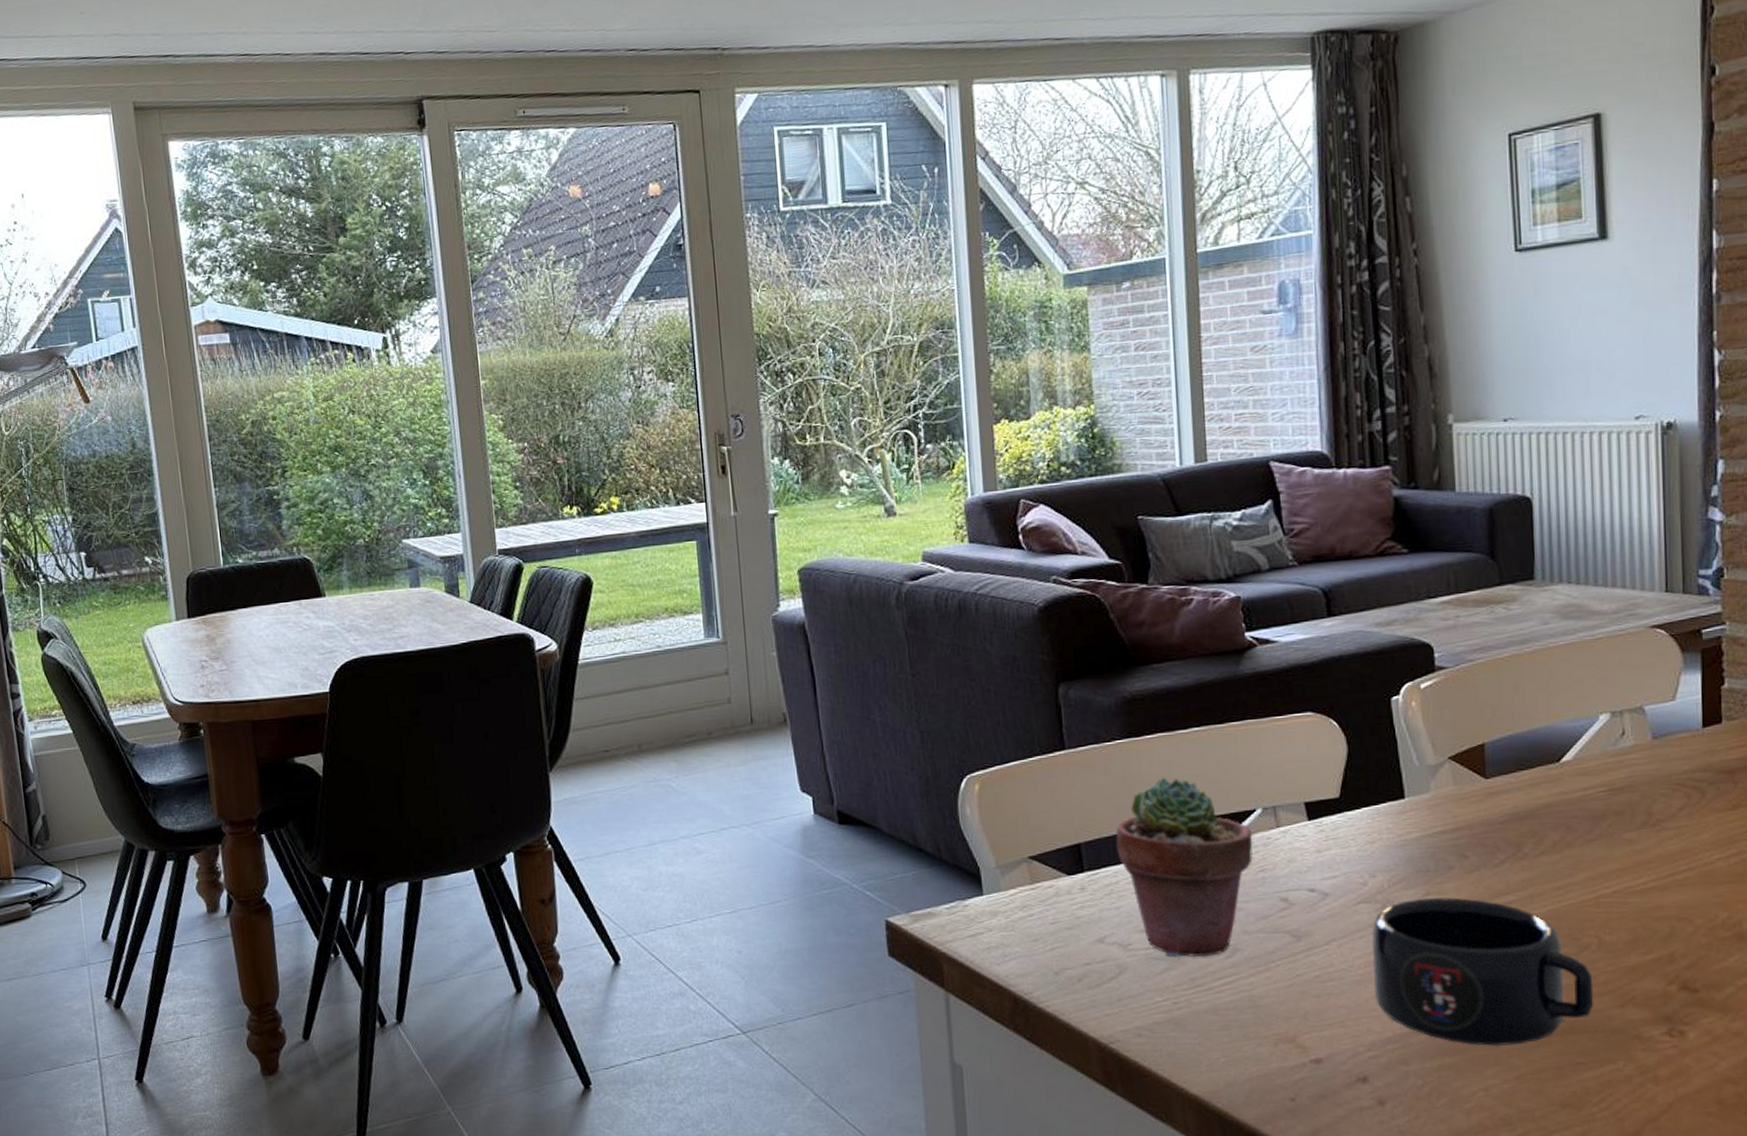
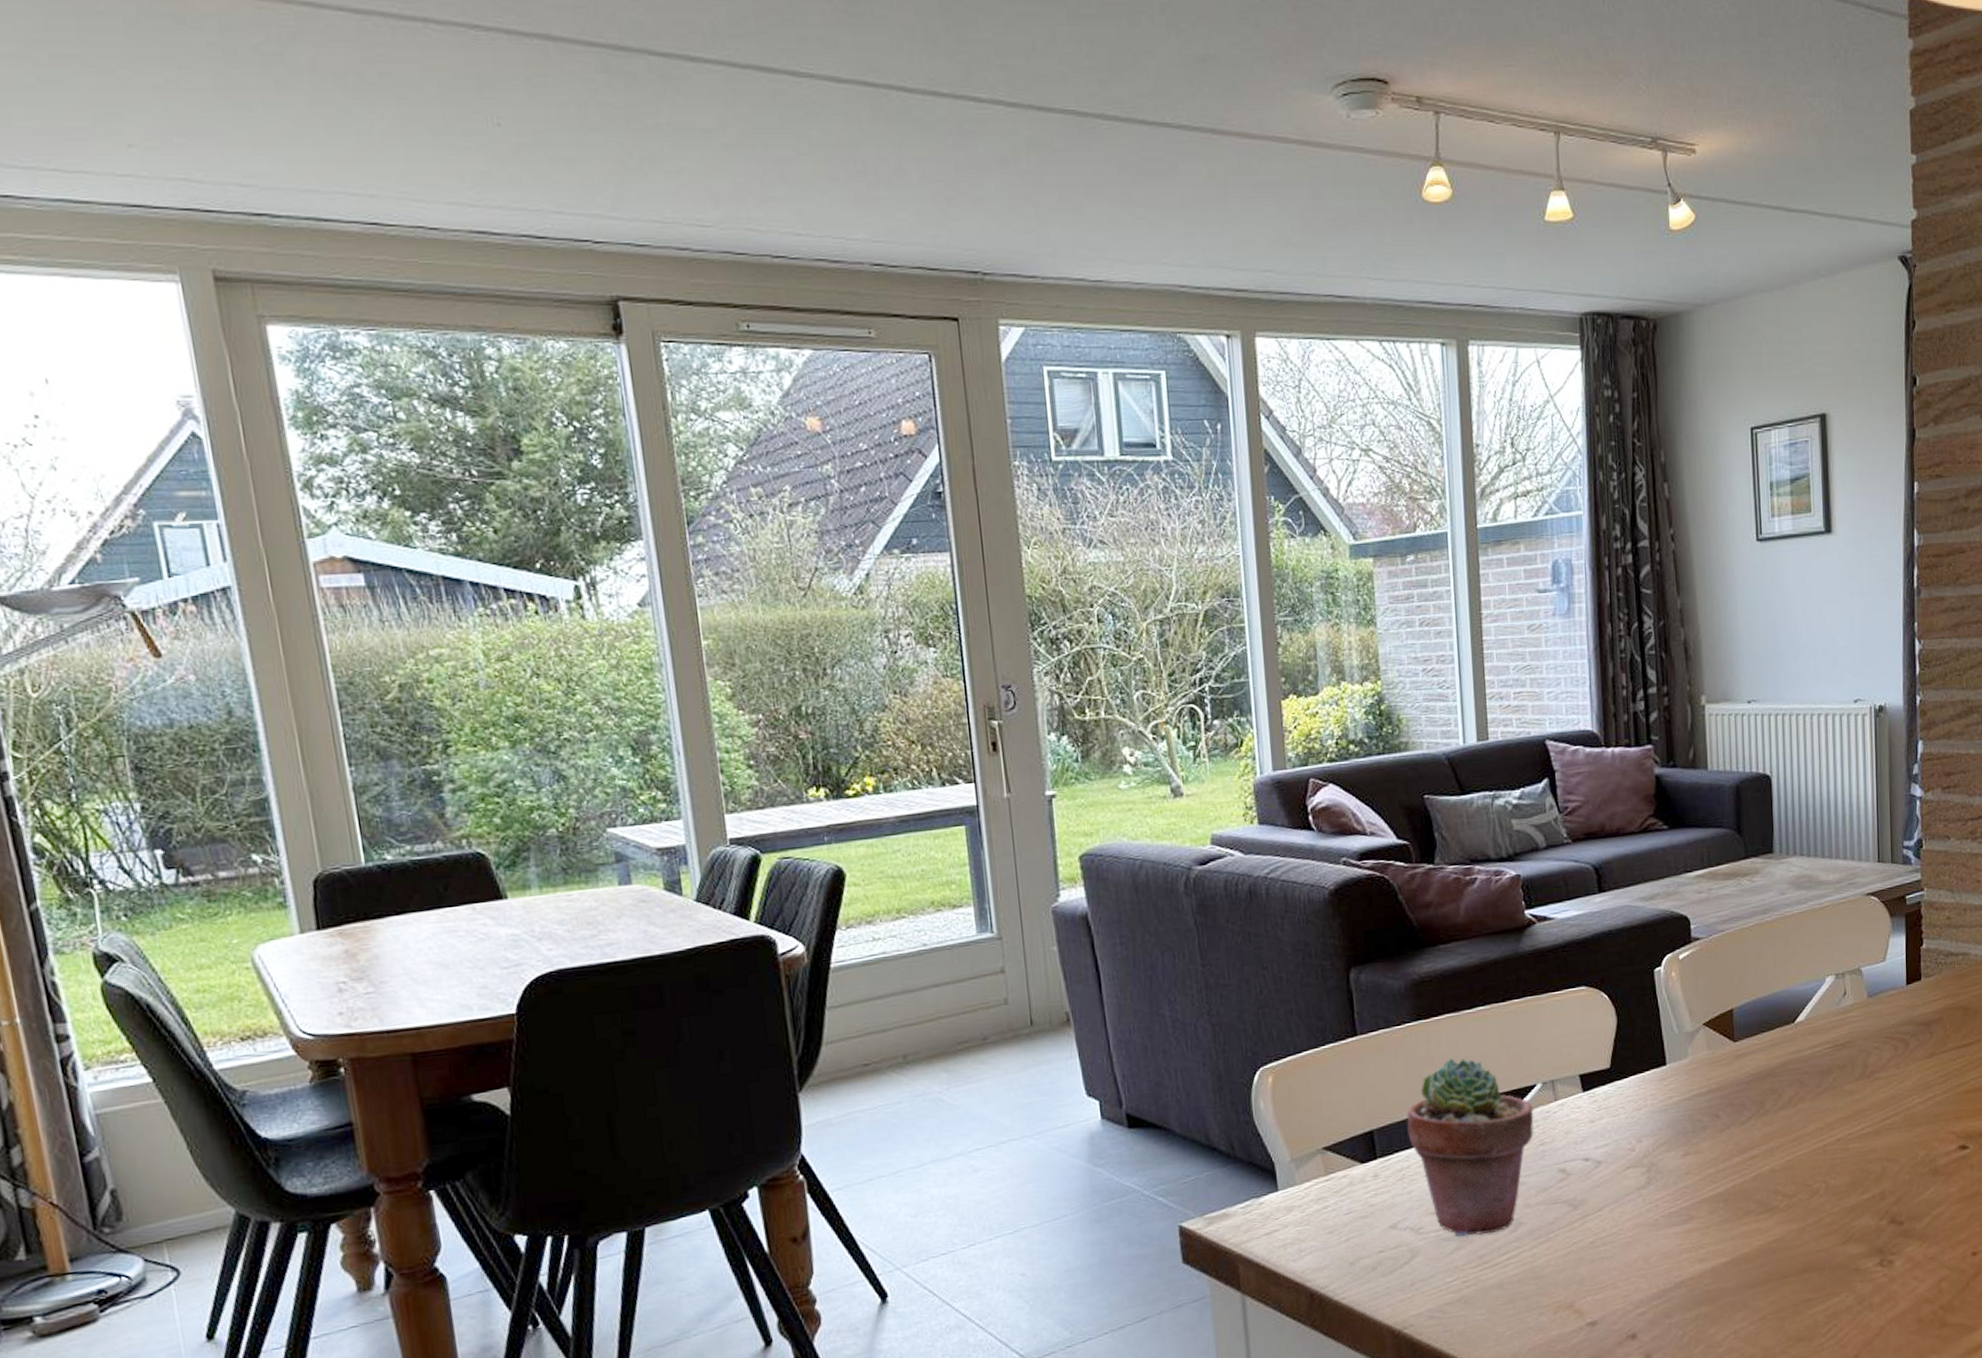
mug: present [1371,897,1594,1047] -> none [1638,1156,1822,1293]

